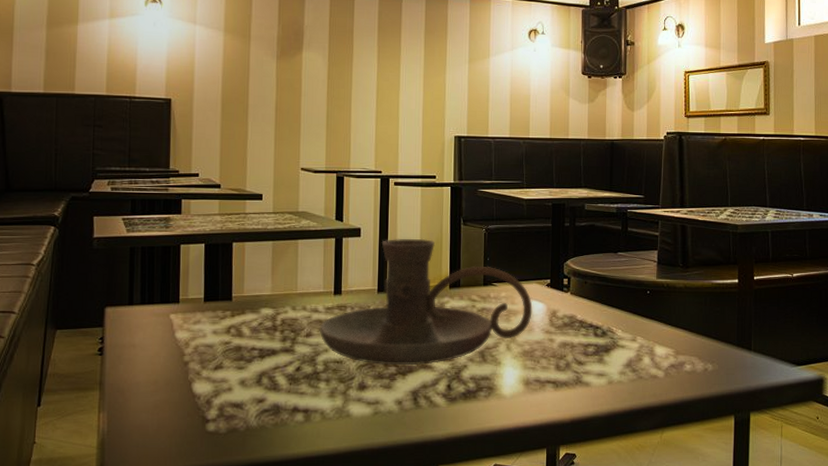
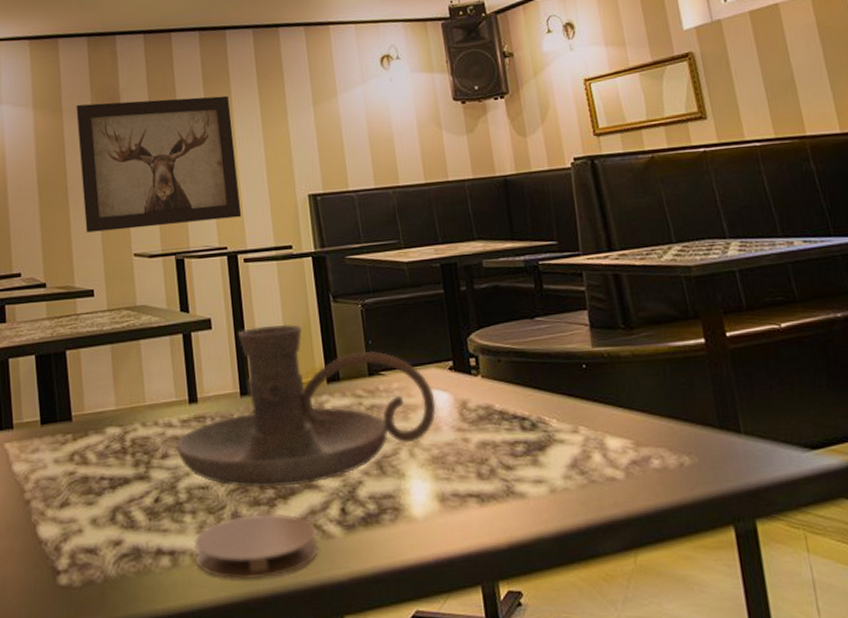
wall art: none [261,34,399,148] -> present [76,95,242,233]
coaster: none [324,386,426,435] -> present [194,514,319,580]

